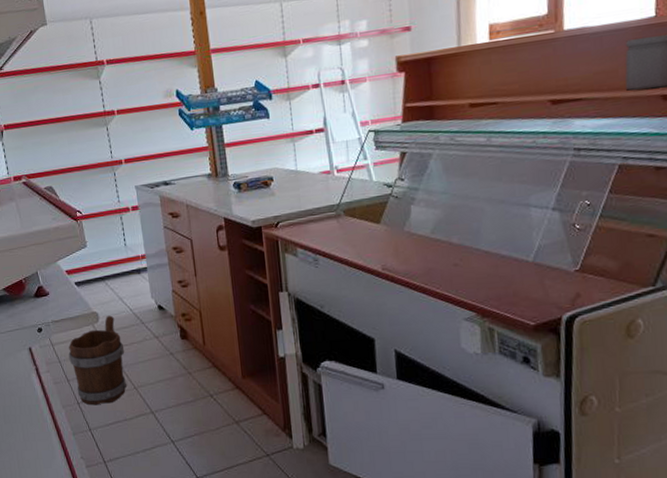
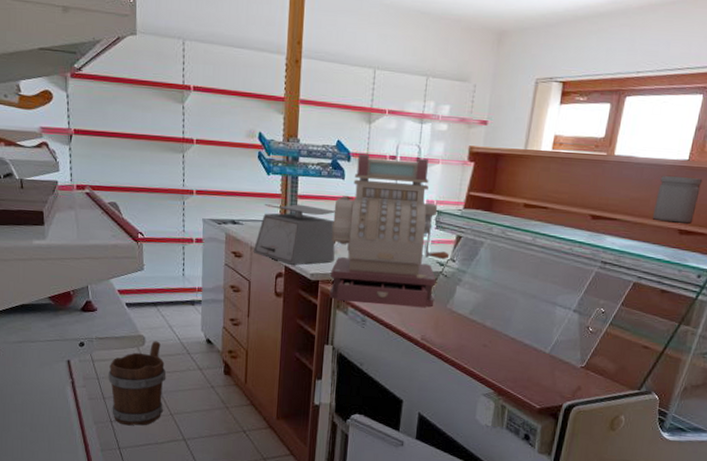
scale: none [189,151,273,216] -> present [253,204,335,265]
cash register: none [263,79,397,245] -> present [329,153,450,308]

